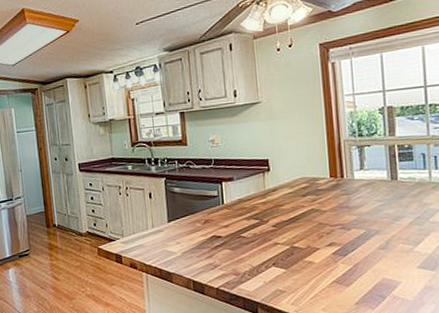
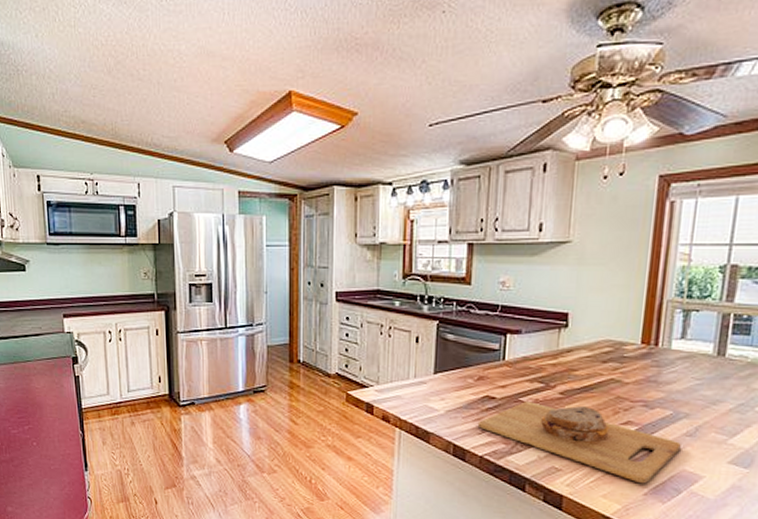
cutting board: none [210,235,378,295] -> present [477,401,681,484]

